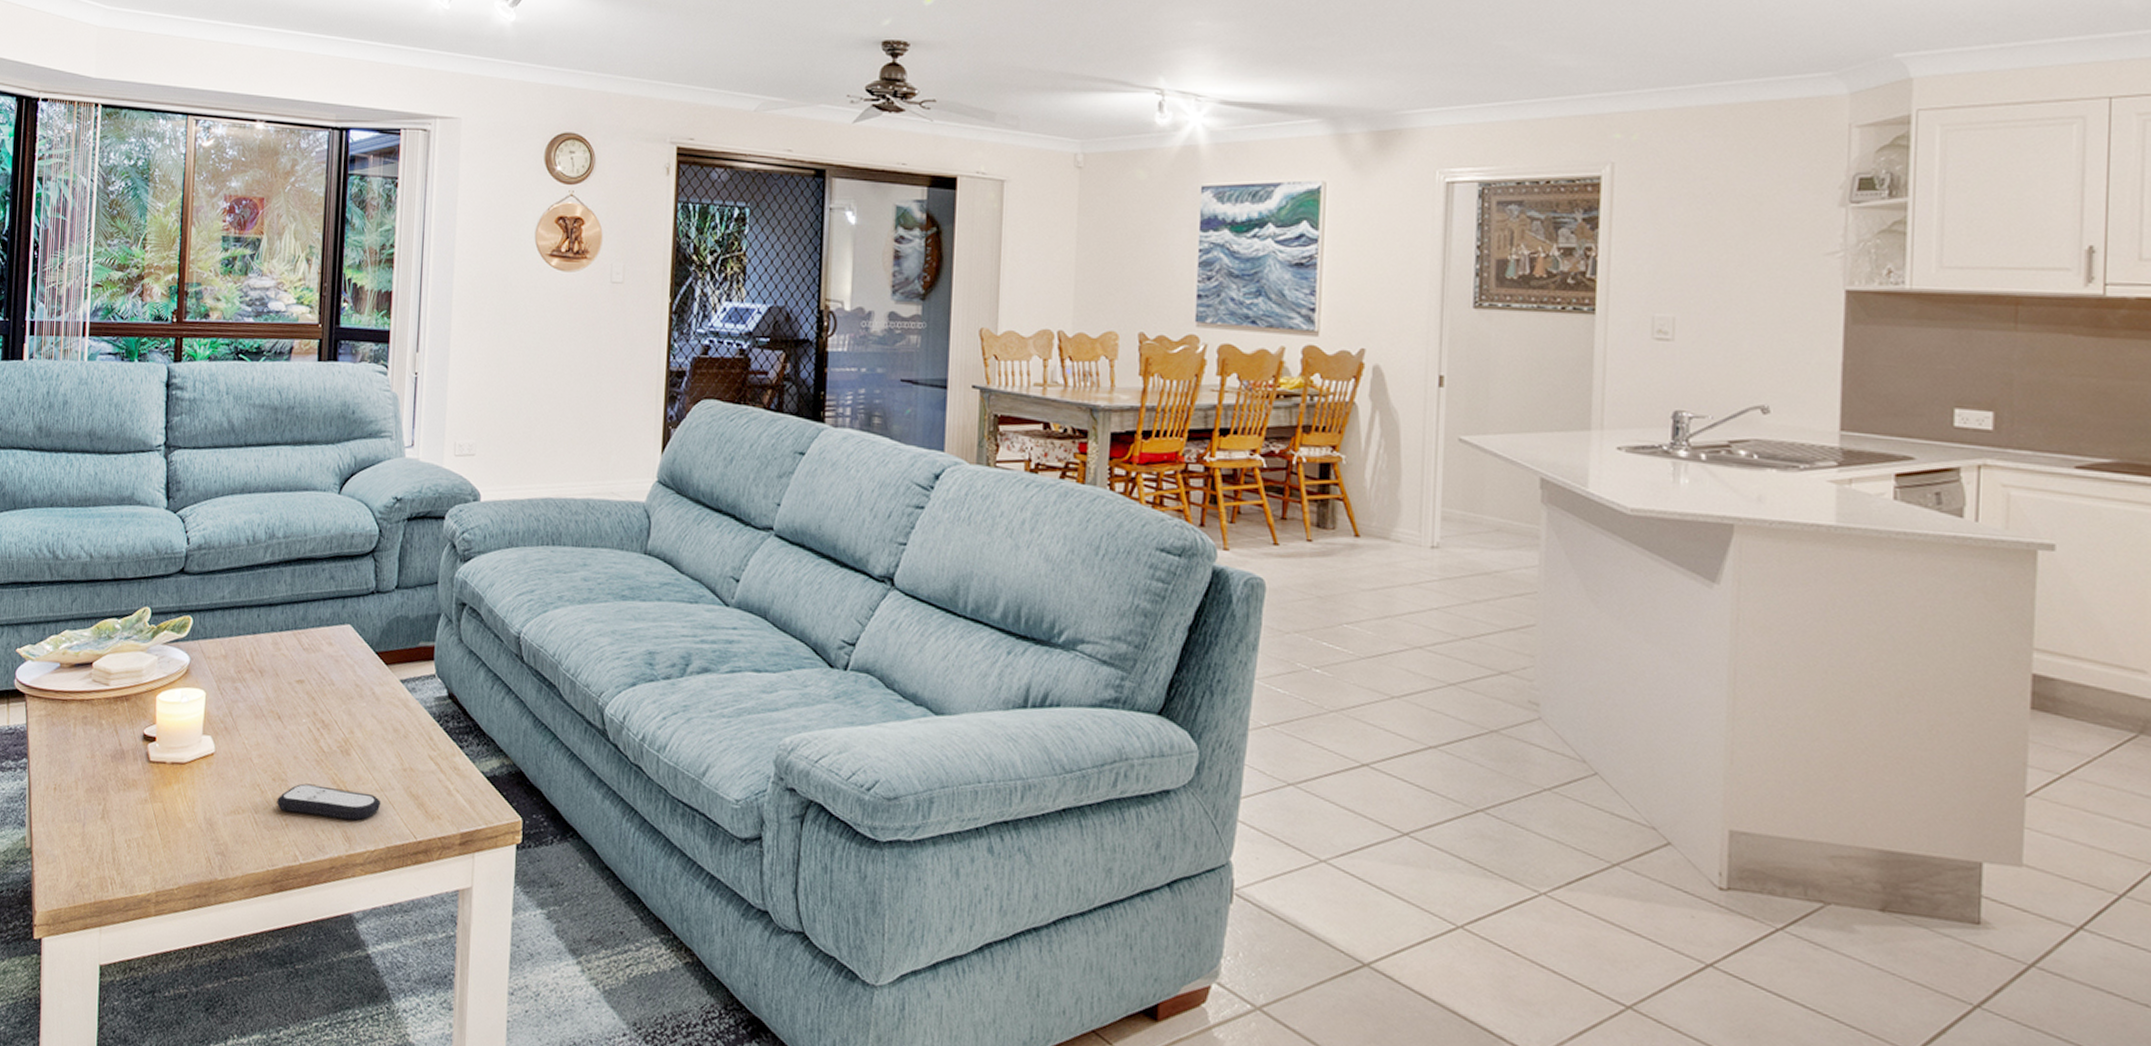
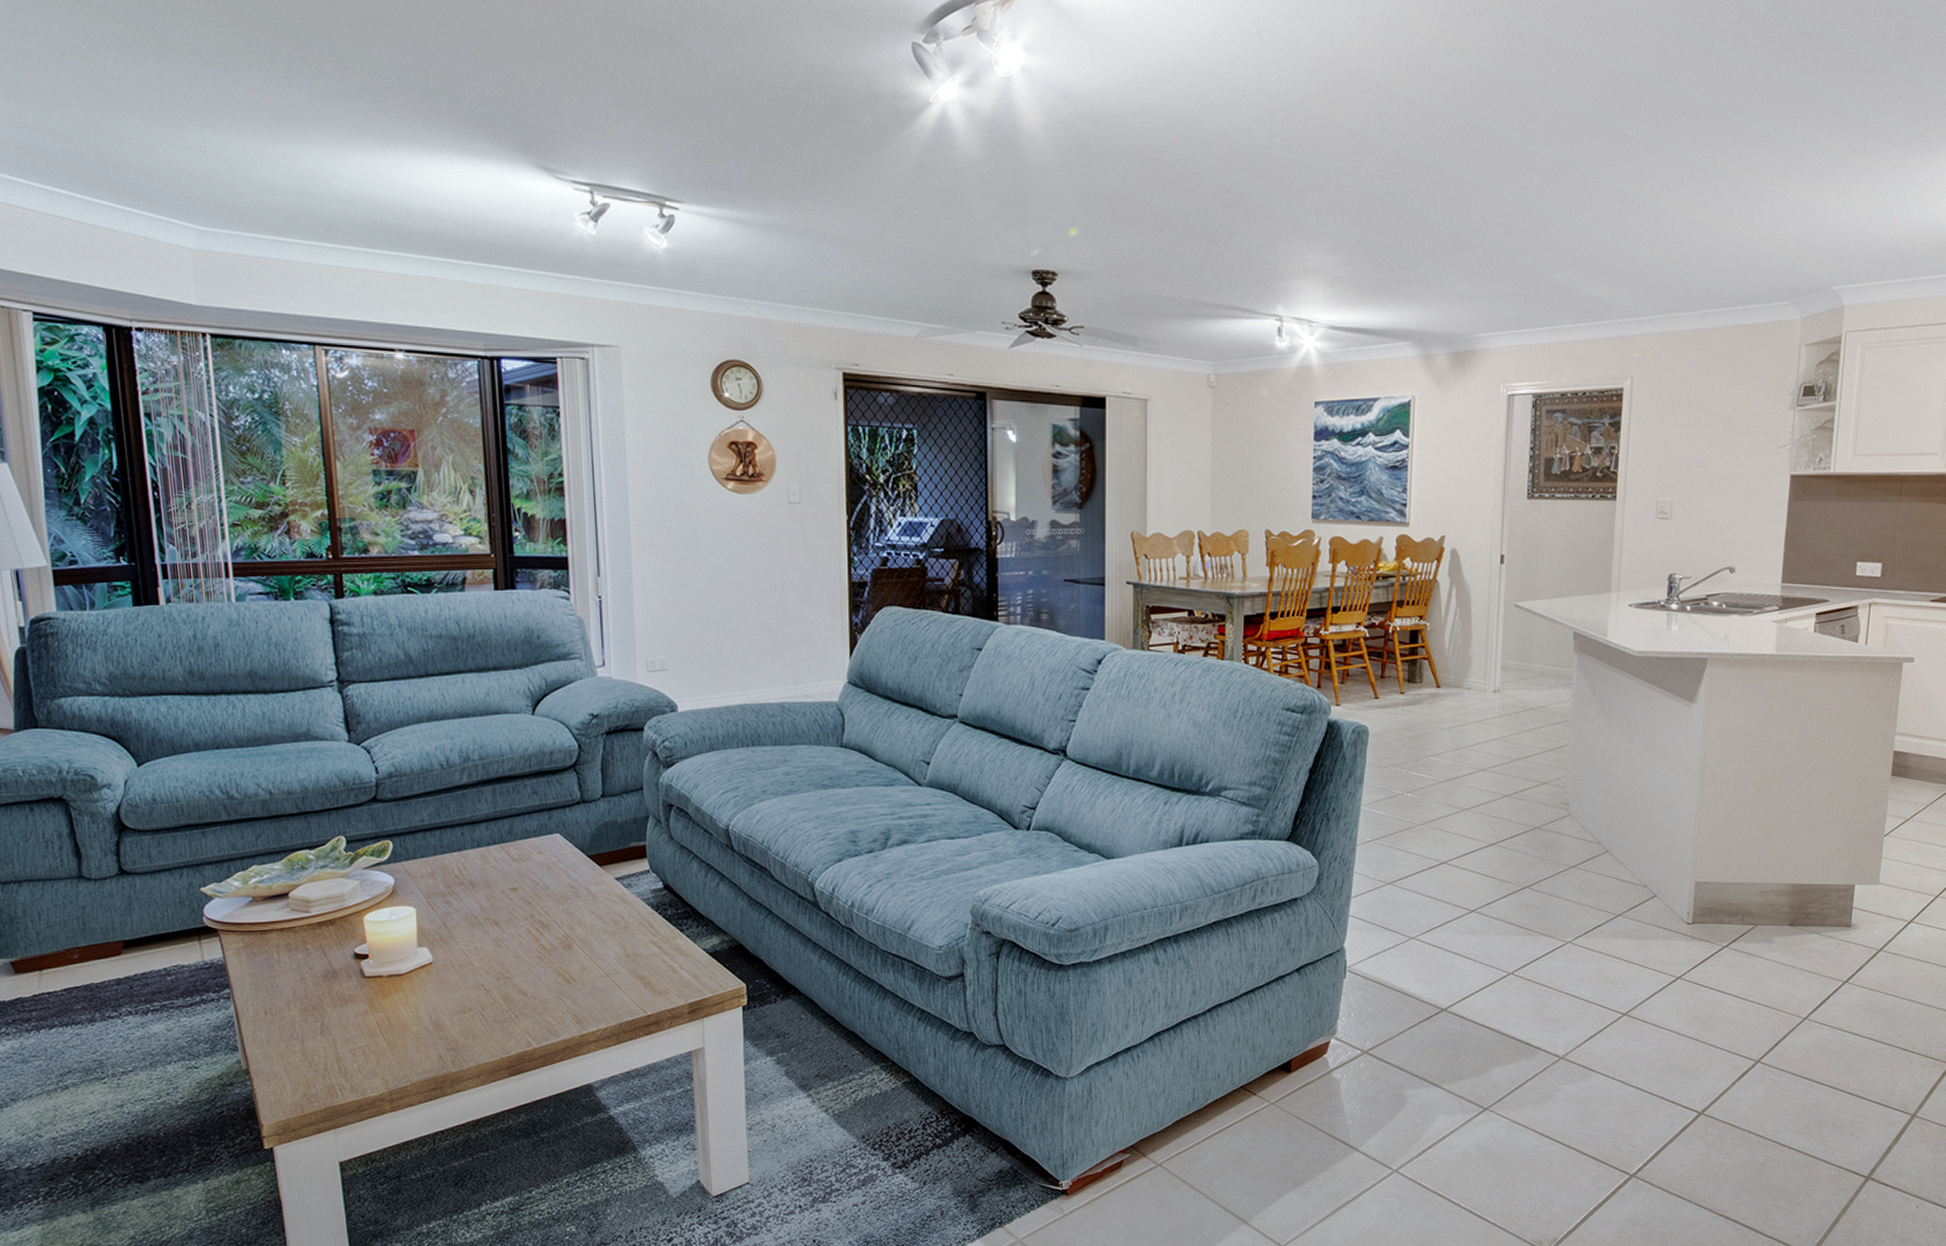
remote control: present [277,783,381,821] -> none [503,978,609,1005]

